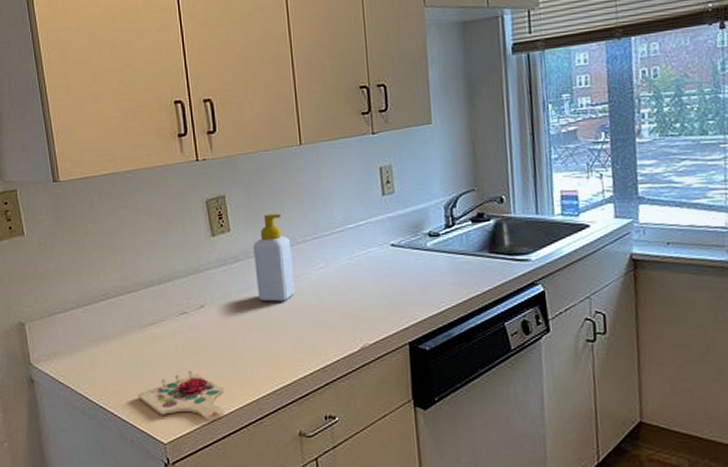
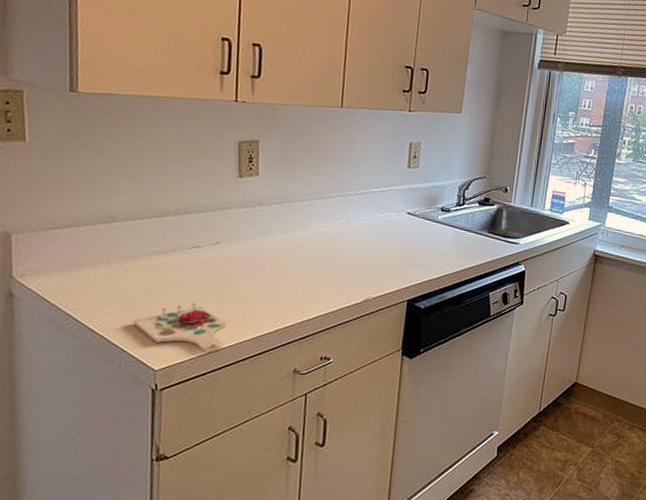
soap bottle: present [252,214,295,302] -> none [275,166,317,249]

